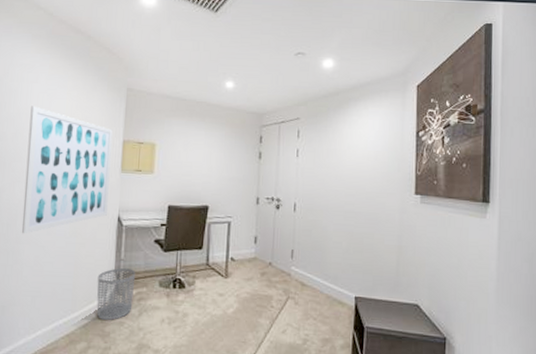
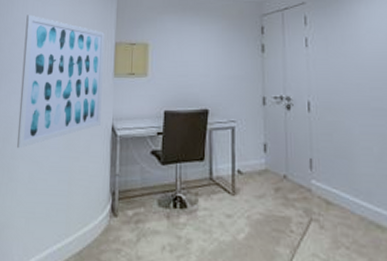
waste bin: present [96,268,136,320] -> none [91,185,132,247]

